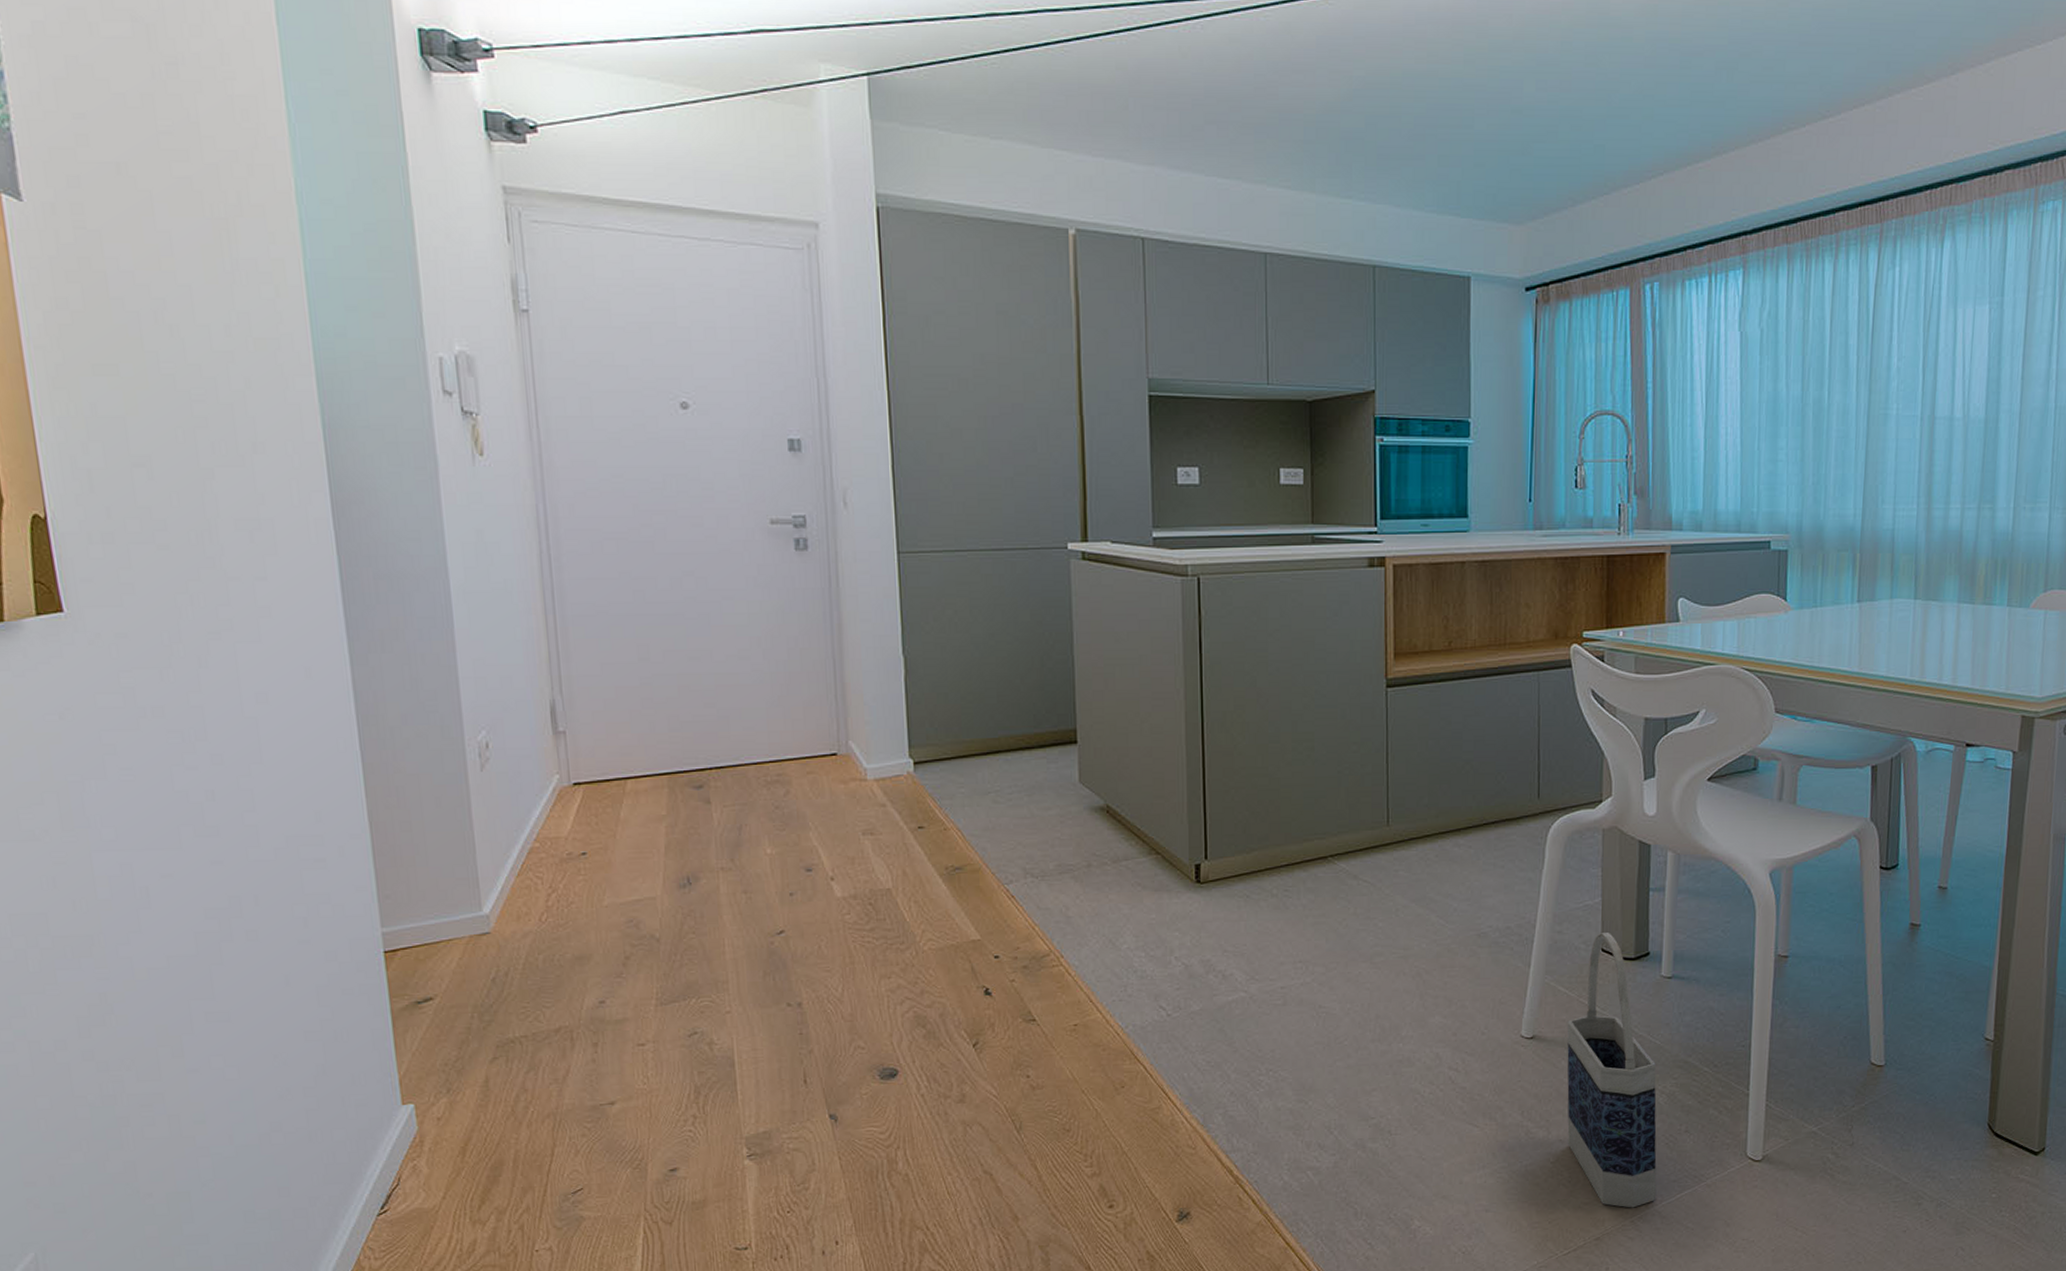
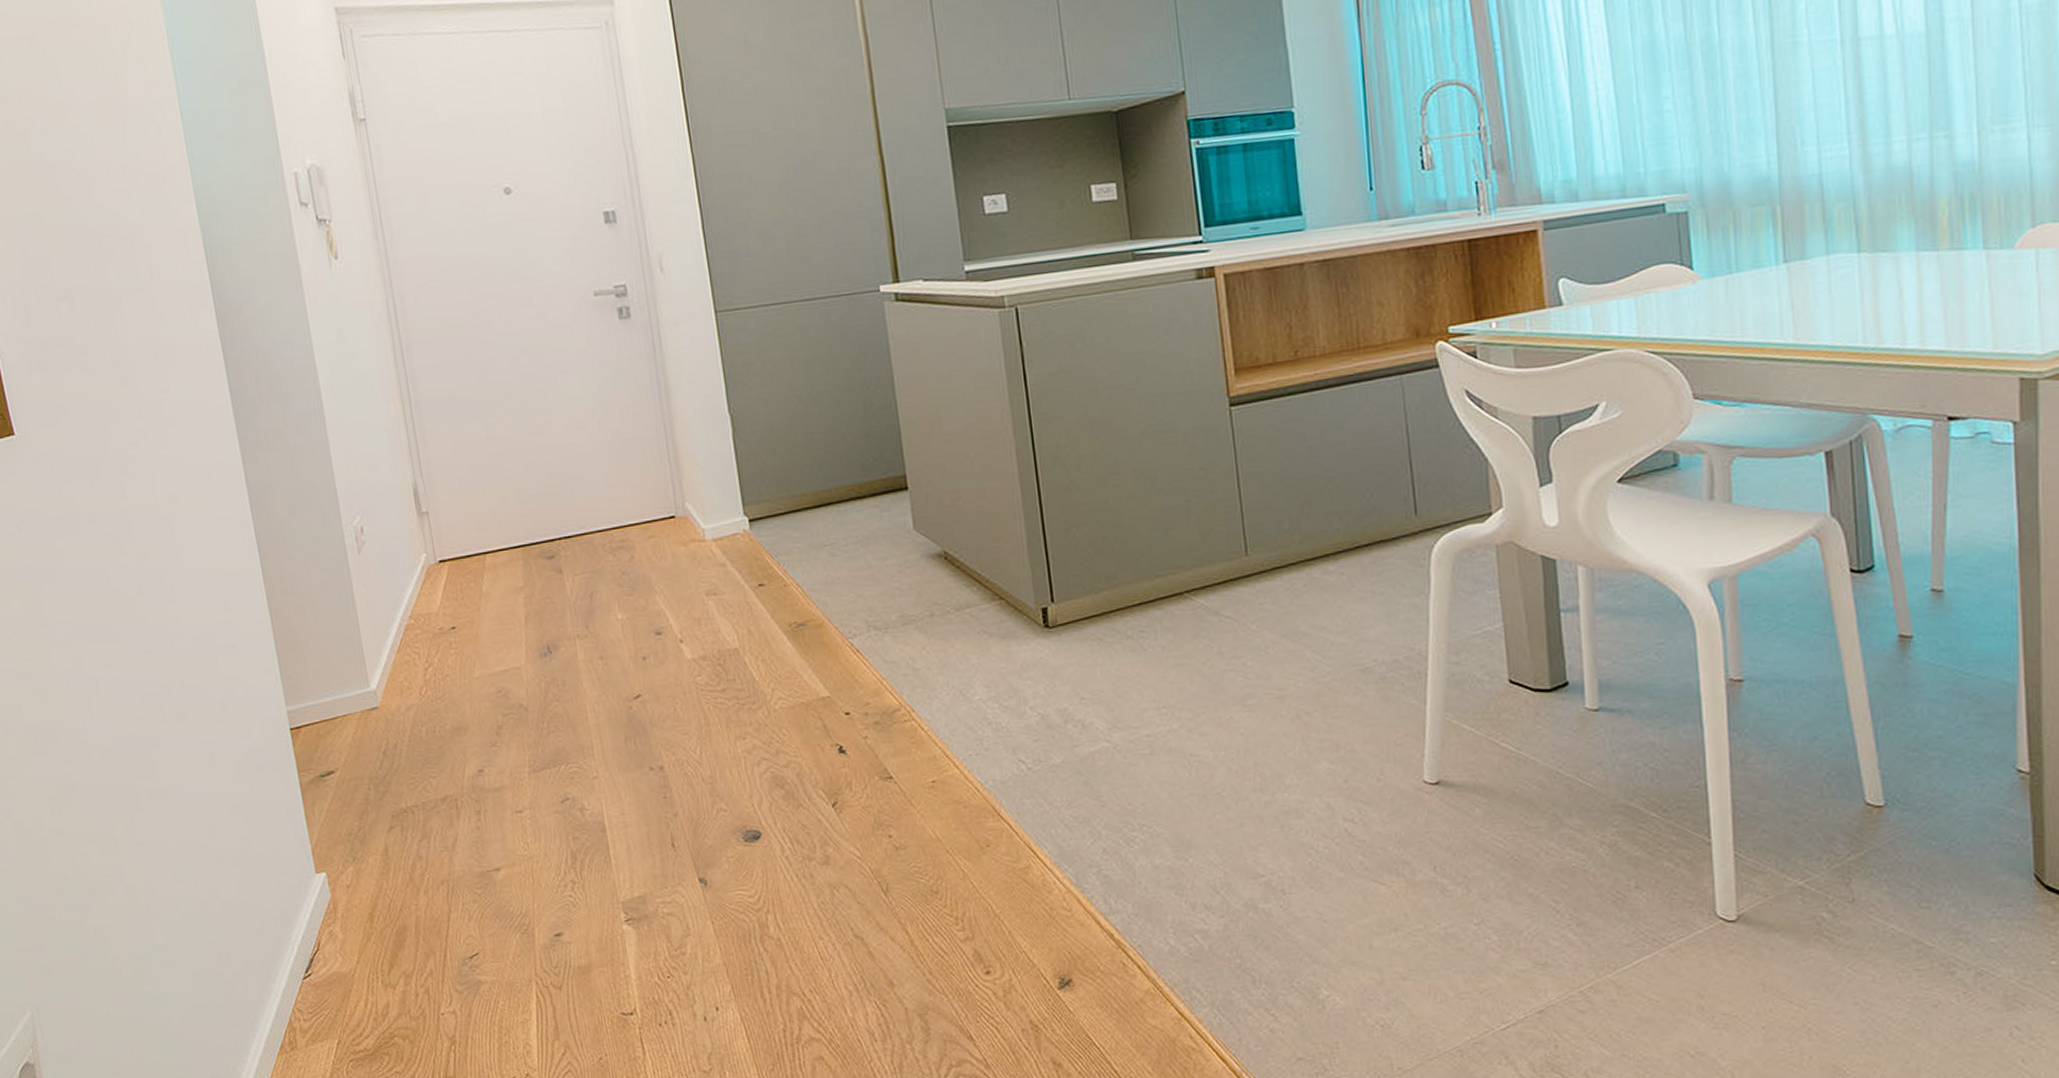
bag: present [1567,933,1657,1208] -> none [1476,661,1608,977]

